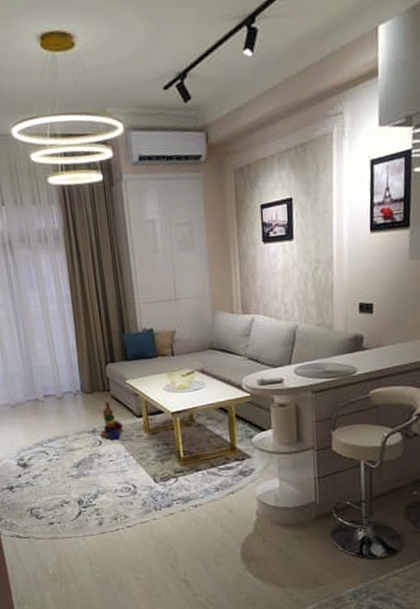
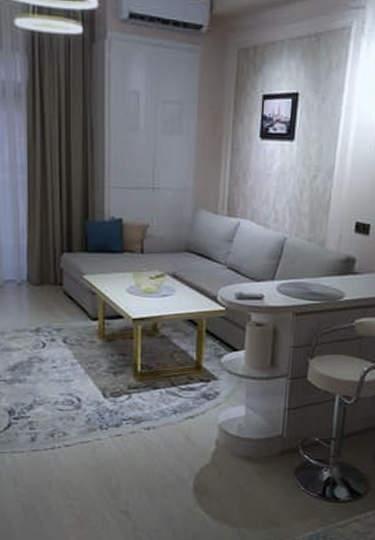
stacking toy: present [100,401,123,440] -> none [44,297,74,344]

